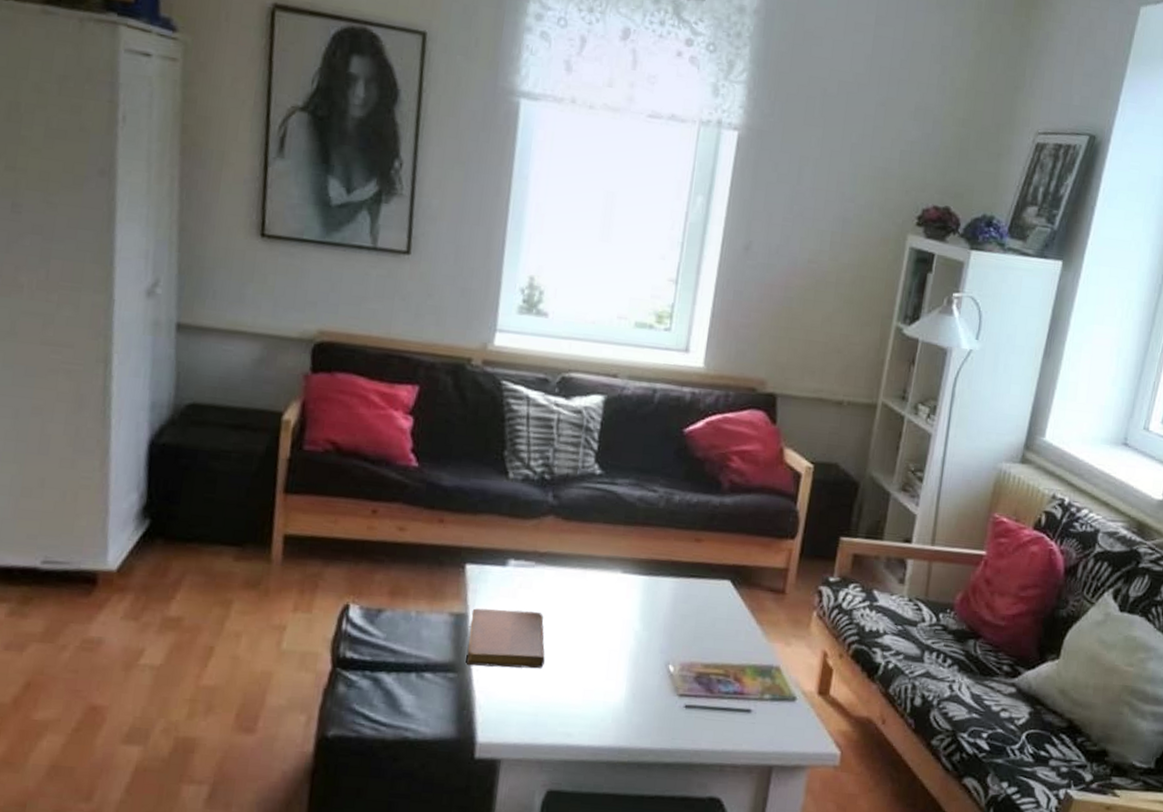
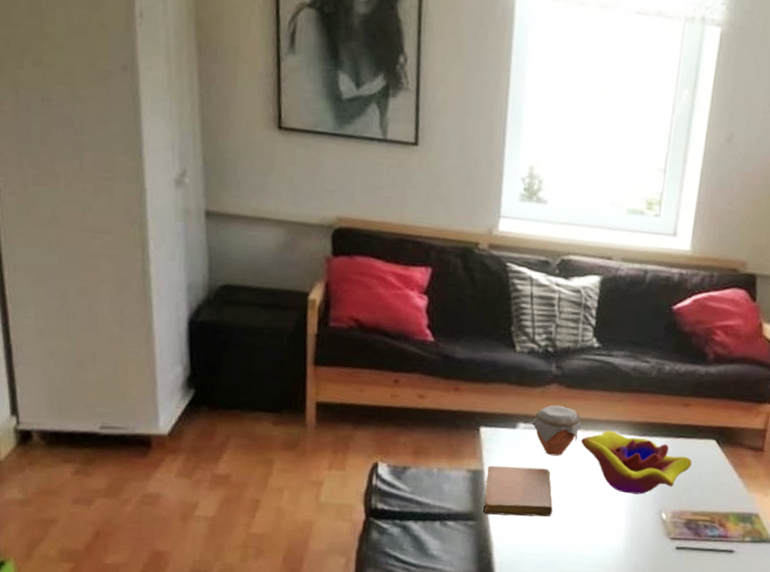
jar: none [523,539,580,598] -> present [531,405,582,456]
decorative bowl: none [578,568,704,643] -> present [580,430,692,495]

